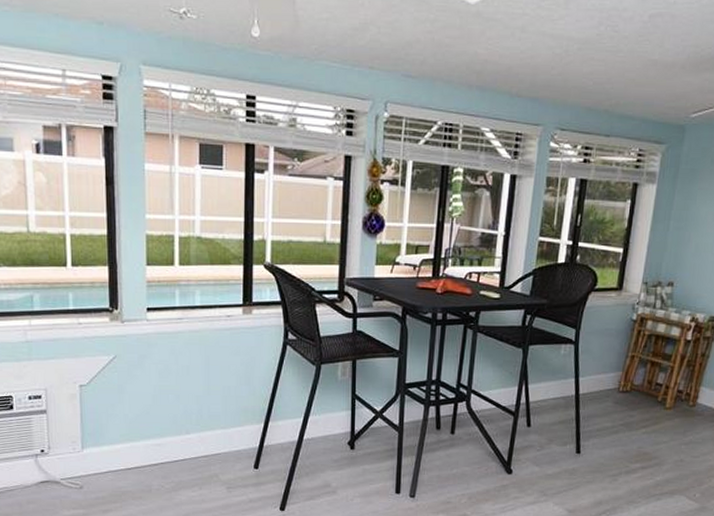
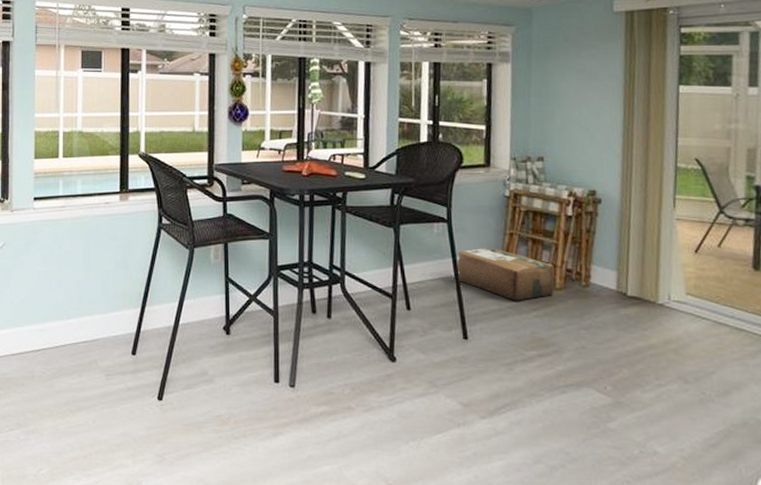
cardboard box: none [576,369,668,419] -> present [455,248,556,301]

